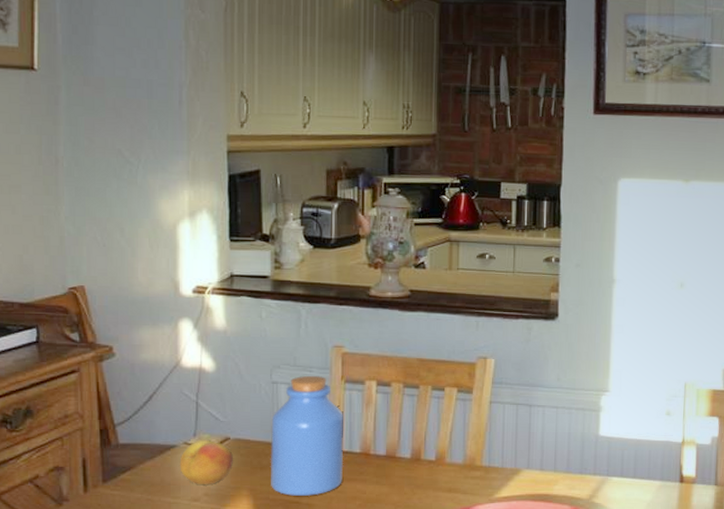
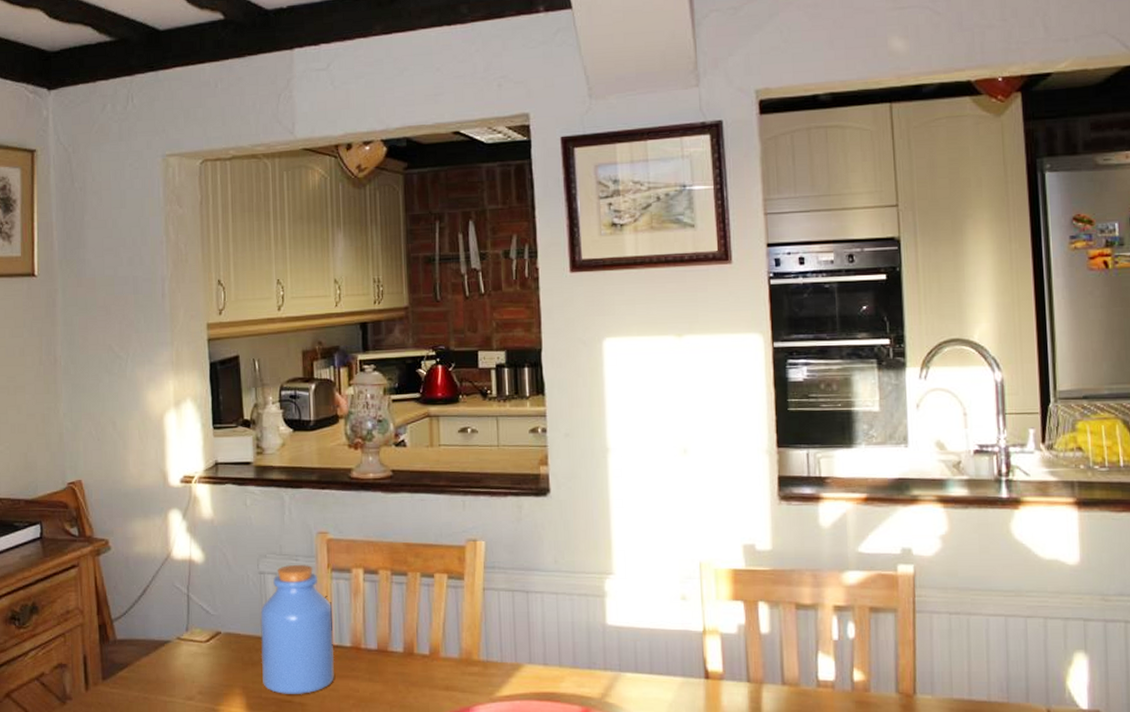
fruit: present [179,439,233,485] -> none [173,634,225,683]

